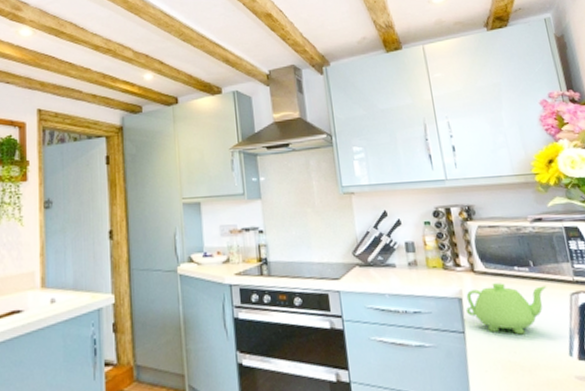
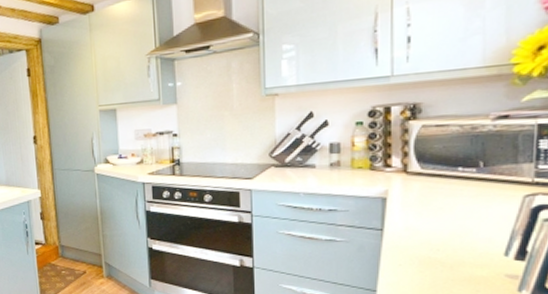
teapot: present [465,283,547,335] -> none [388,183,495,234]

